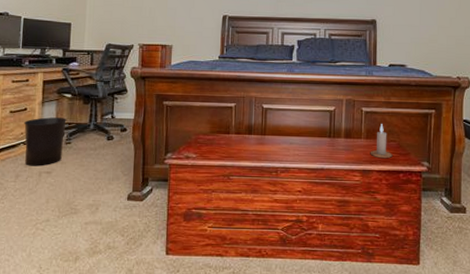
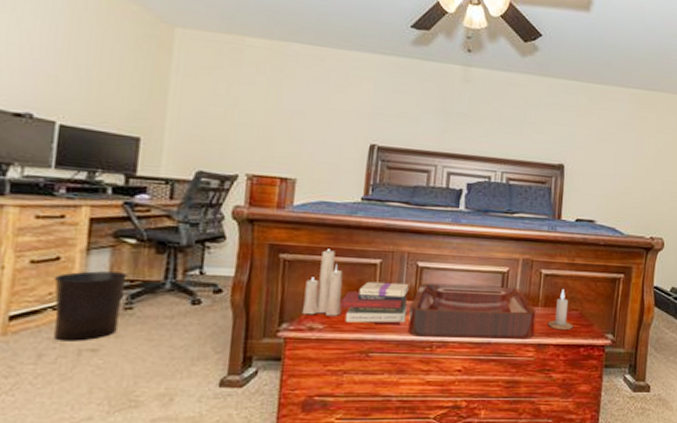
candle: none [180,96,209,148] -> present [301,249,343,316]
books: none [207,120,258,155] -> present [340,281,409,326]
decorative tray: none [258,121,360,167] -> present [408,283,536,341]

